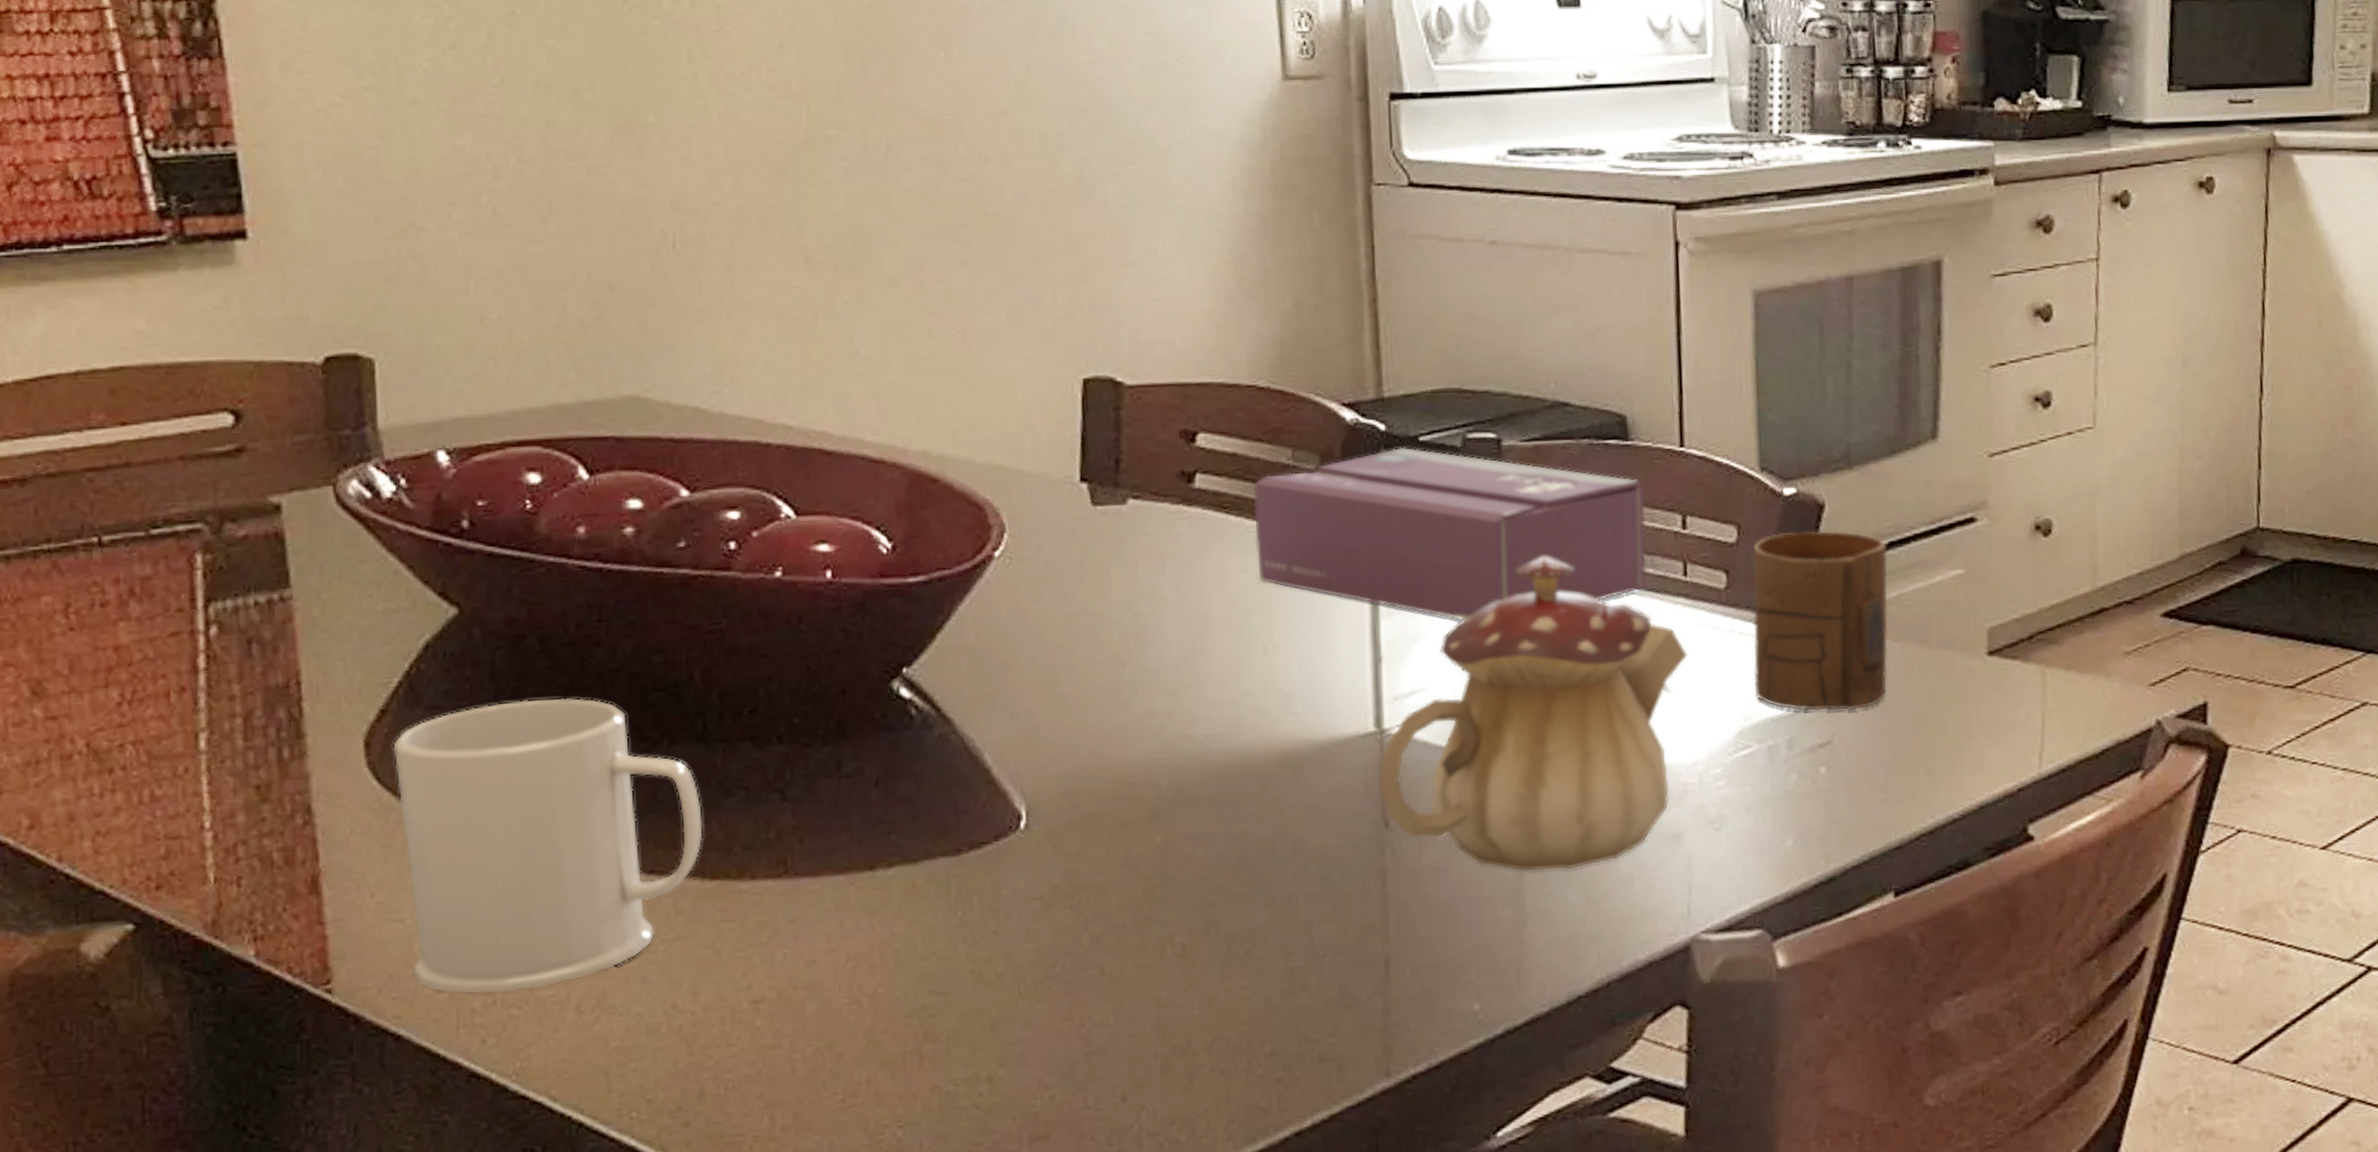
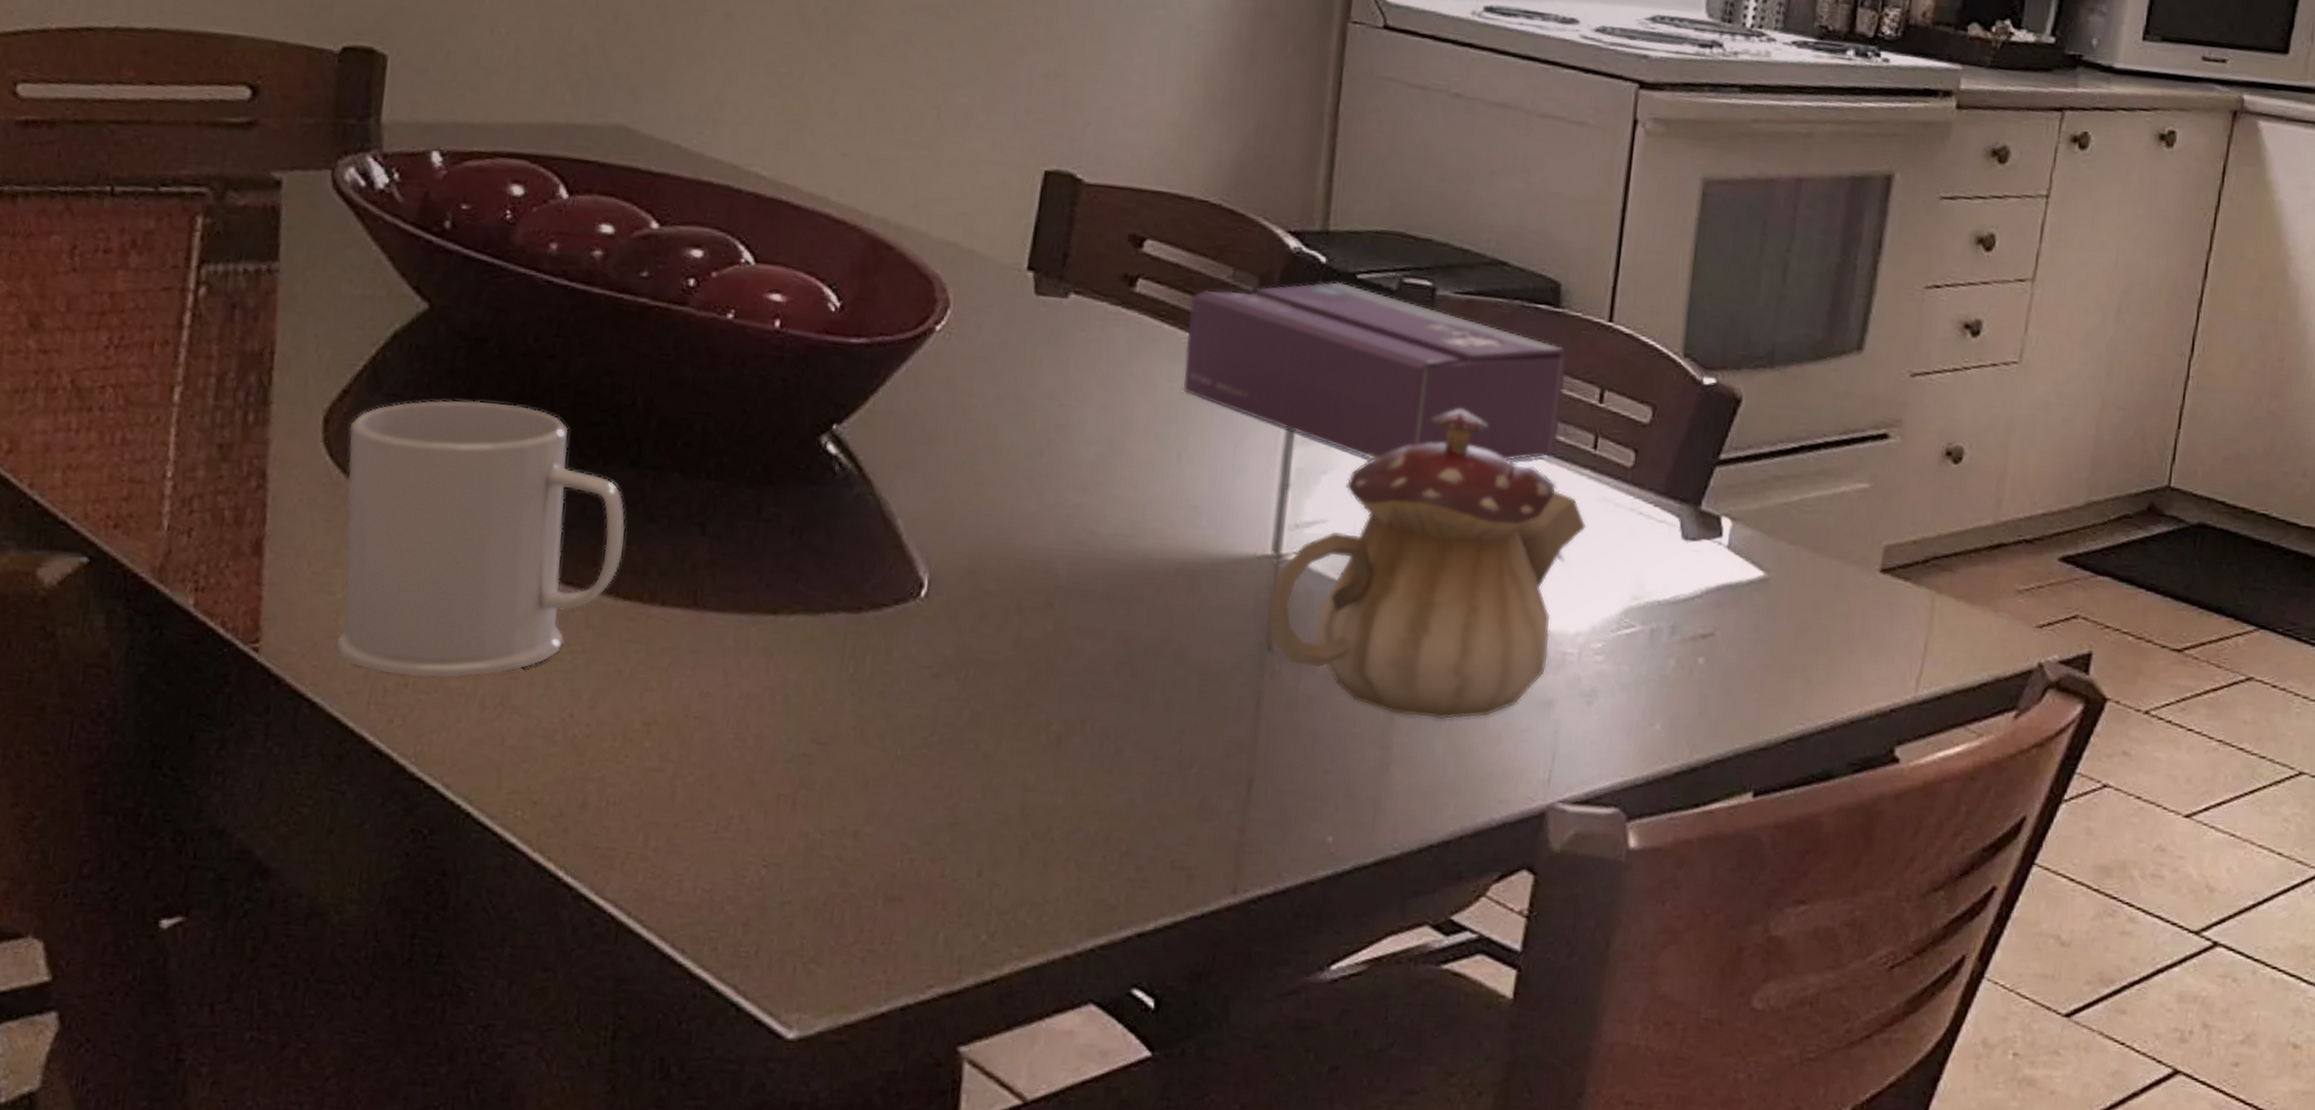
cup: present [1752,530,1888,711] -> none [1645,421,1797,607]

